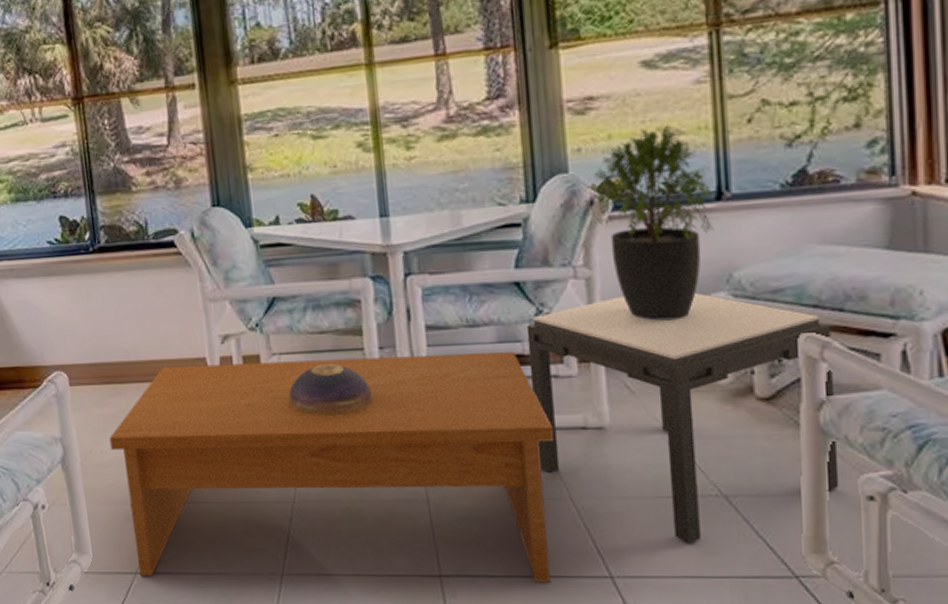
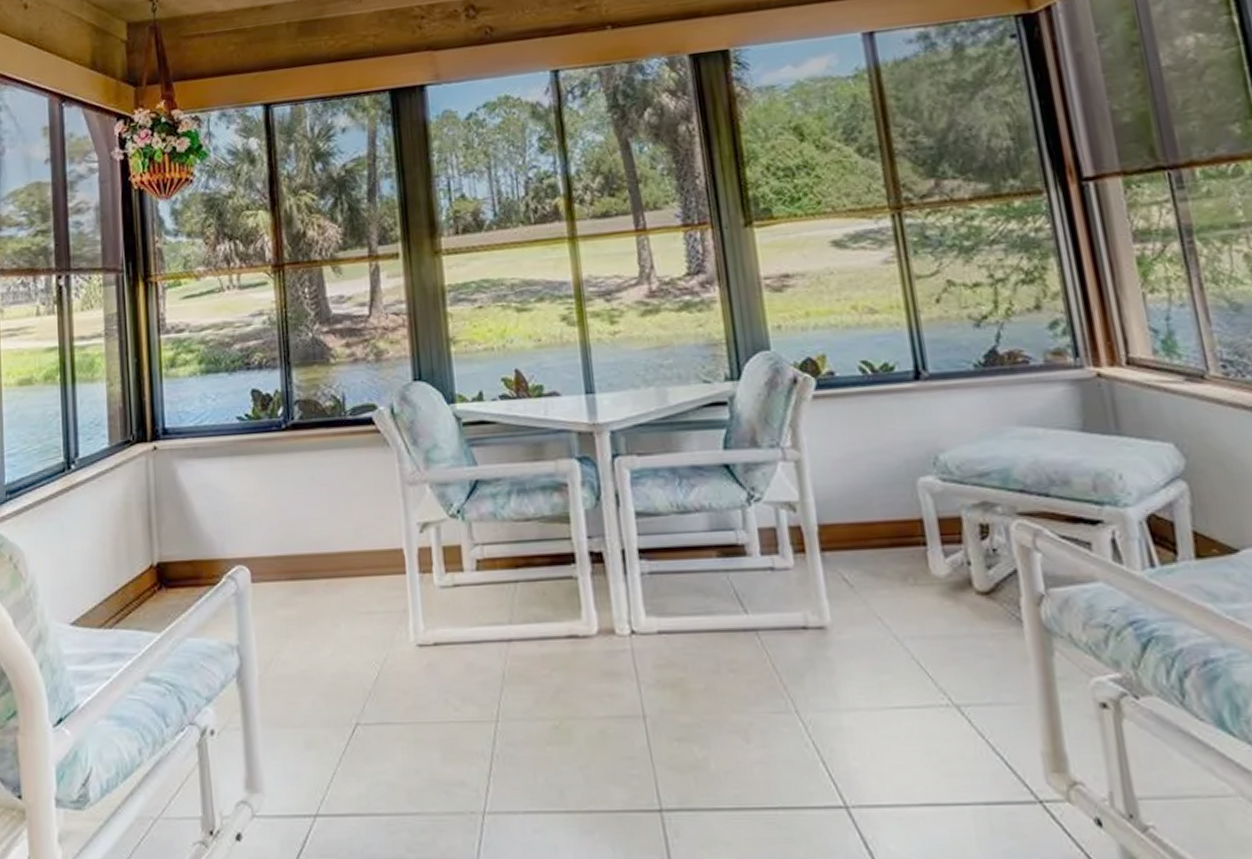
coffee table: present [109,352,555,583] -> none [292,541,782,819]
decorative bowl: present [288,364,373,416] -> none [491,555,583,616]
side table: present [526,292,840,544] -> none [738,476,1071,764]
potted plant: present [590,123,714,321] -> none [792,302,916,507]

